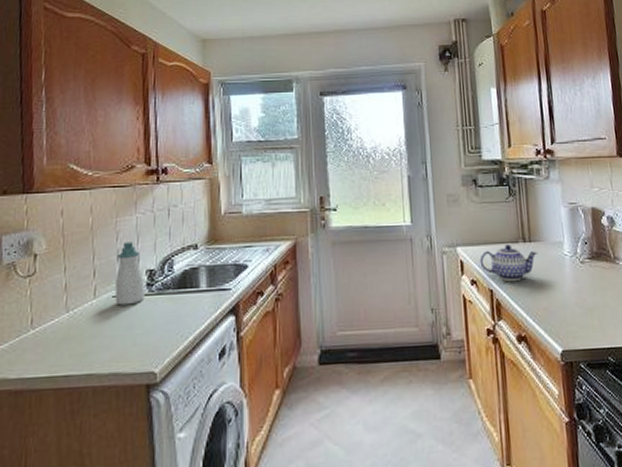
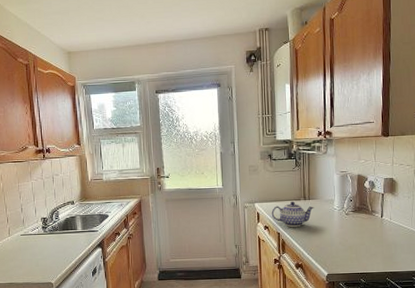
soap bottle: present [115,242,145,306] -> none [21,199,42,241]

